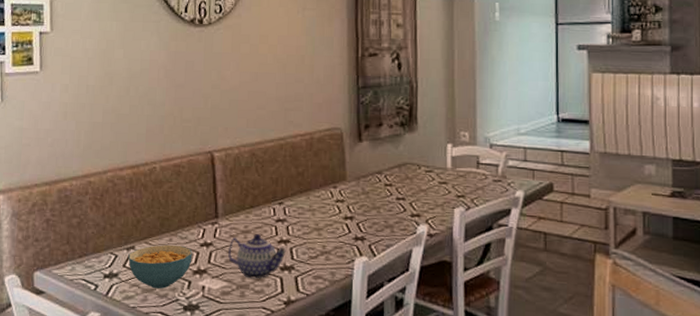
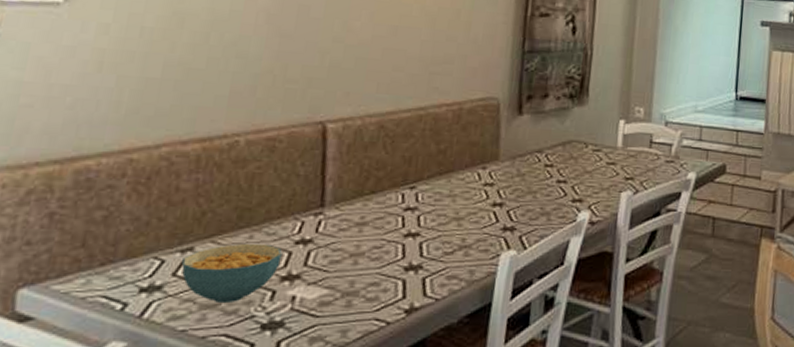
teapot: present [228,233,286,279] -> none [333,225,414,283]

